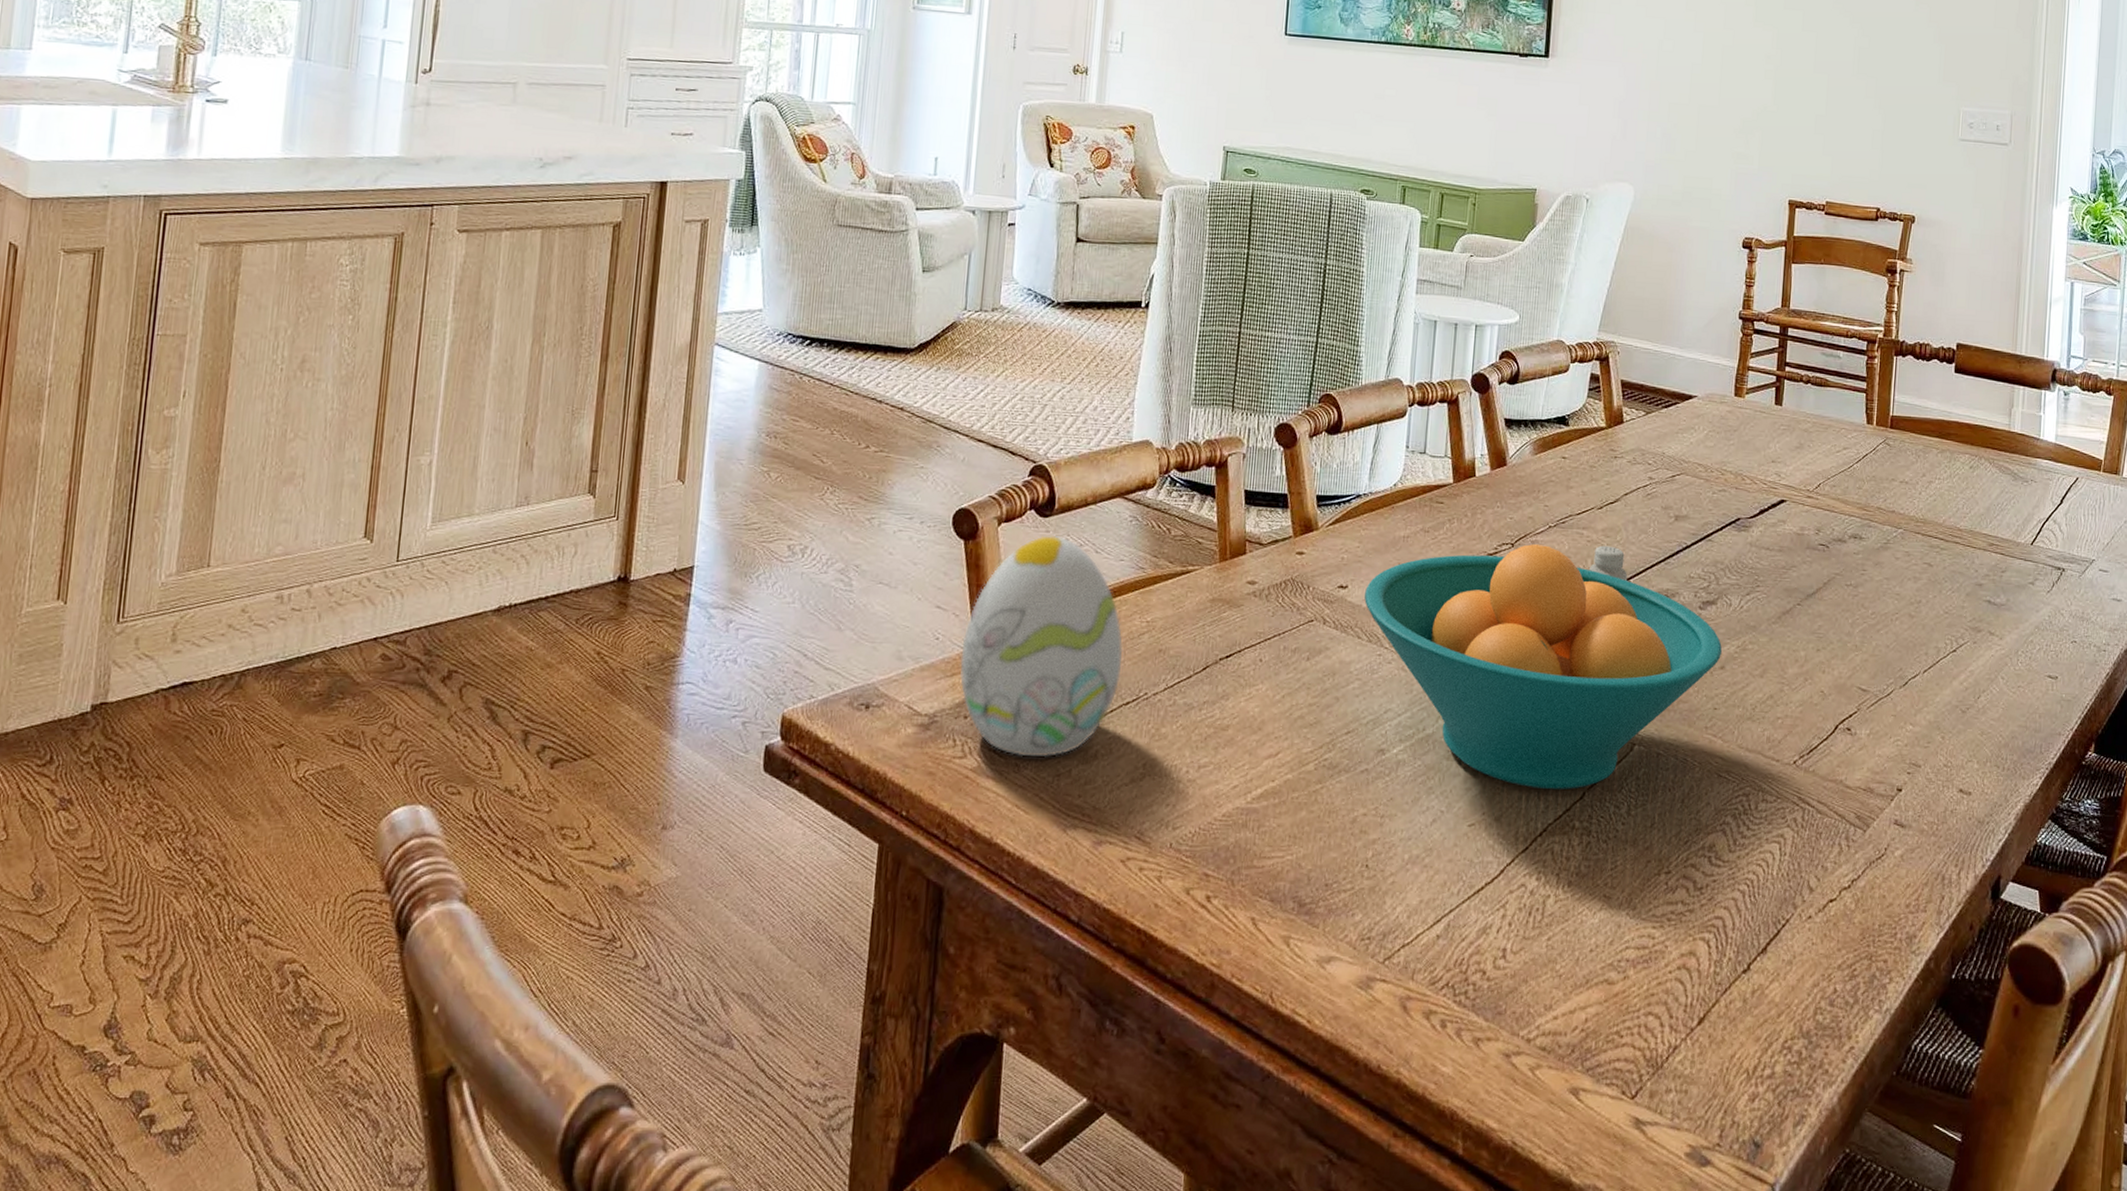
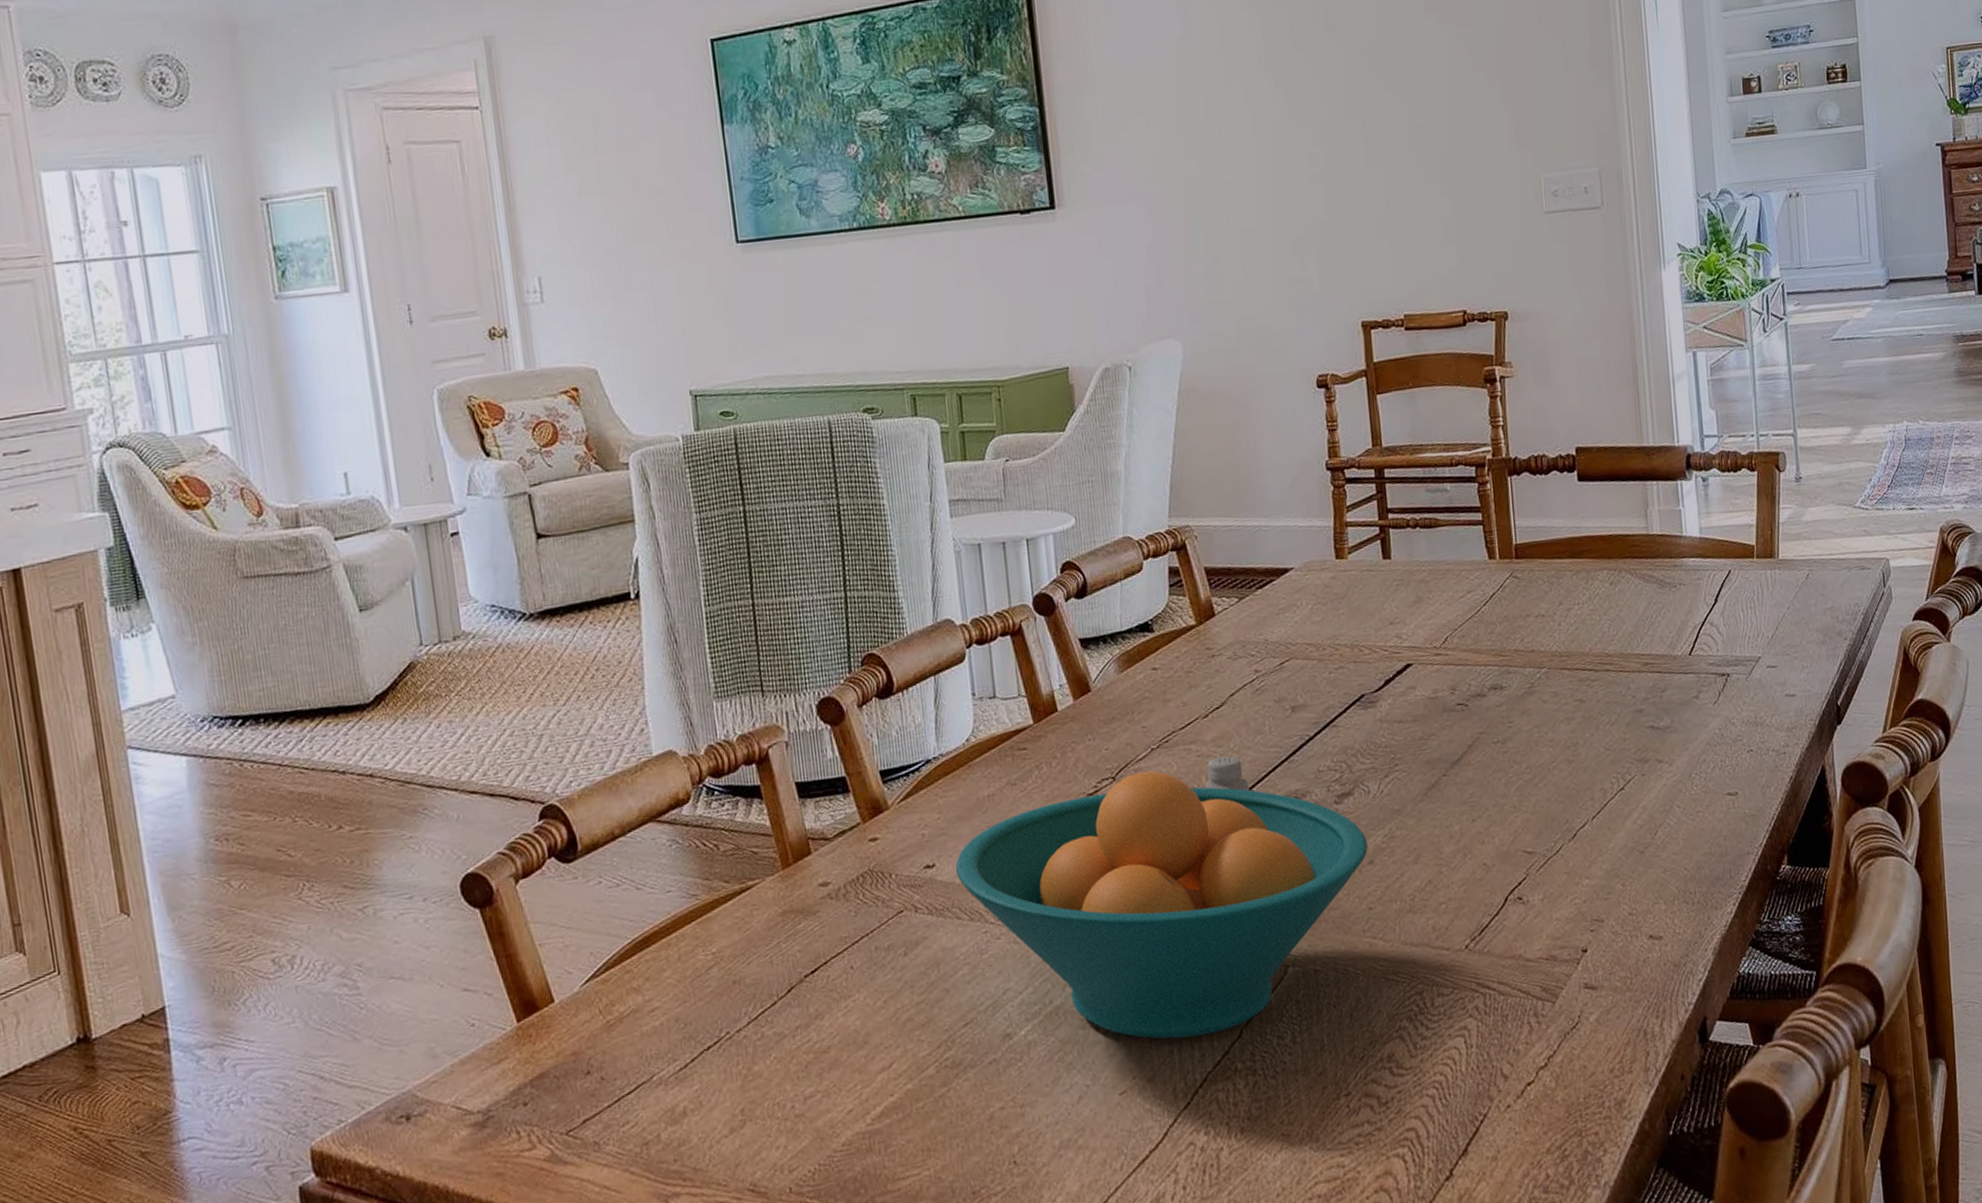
decorative egg: present [960,534,1123,758] -> none [502,879,695,1134]

